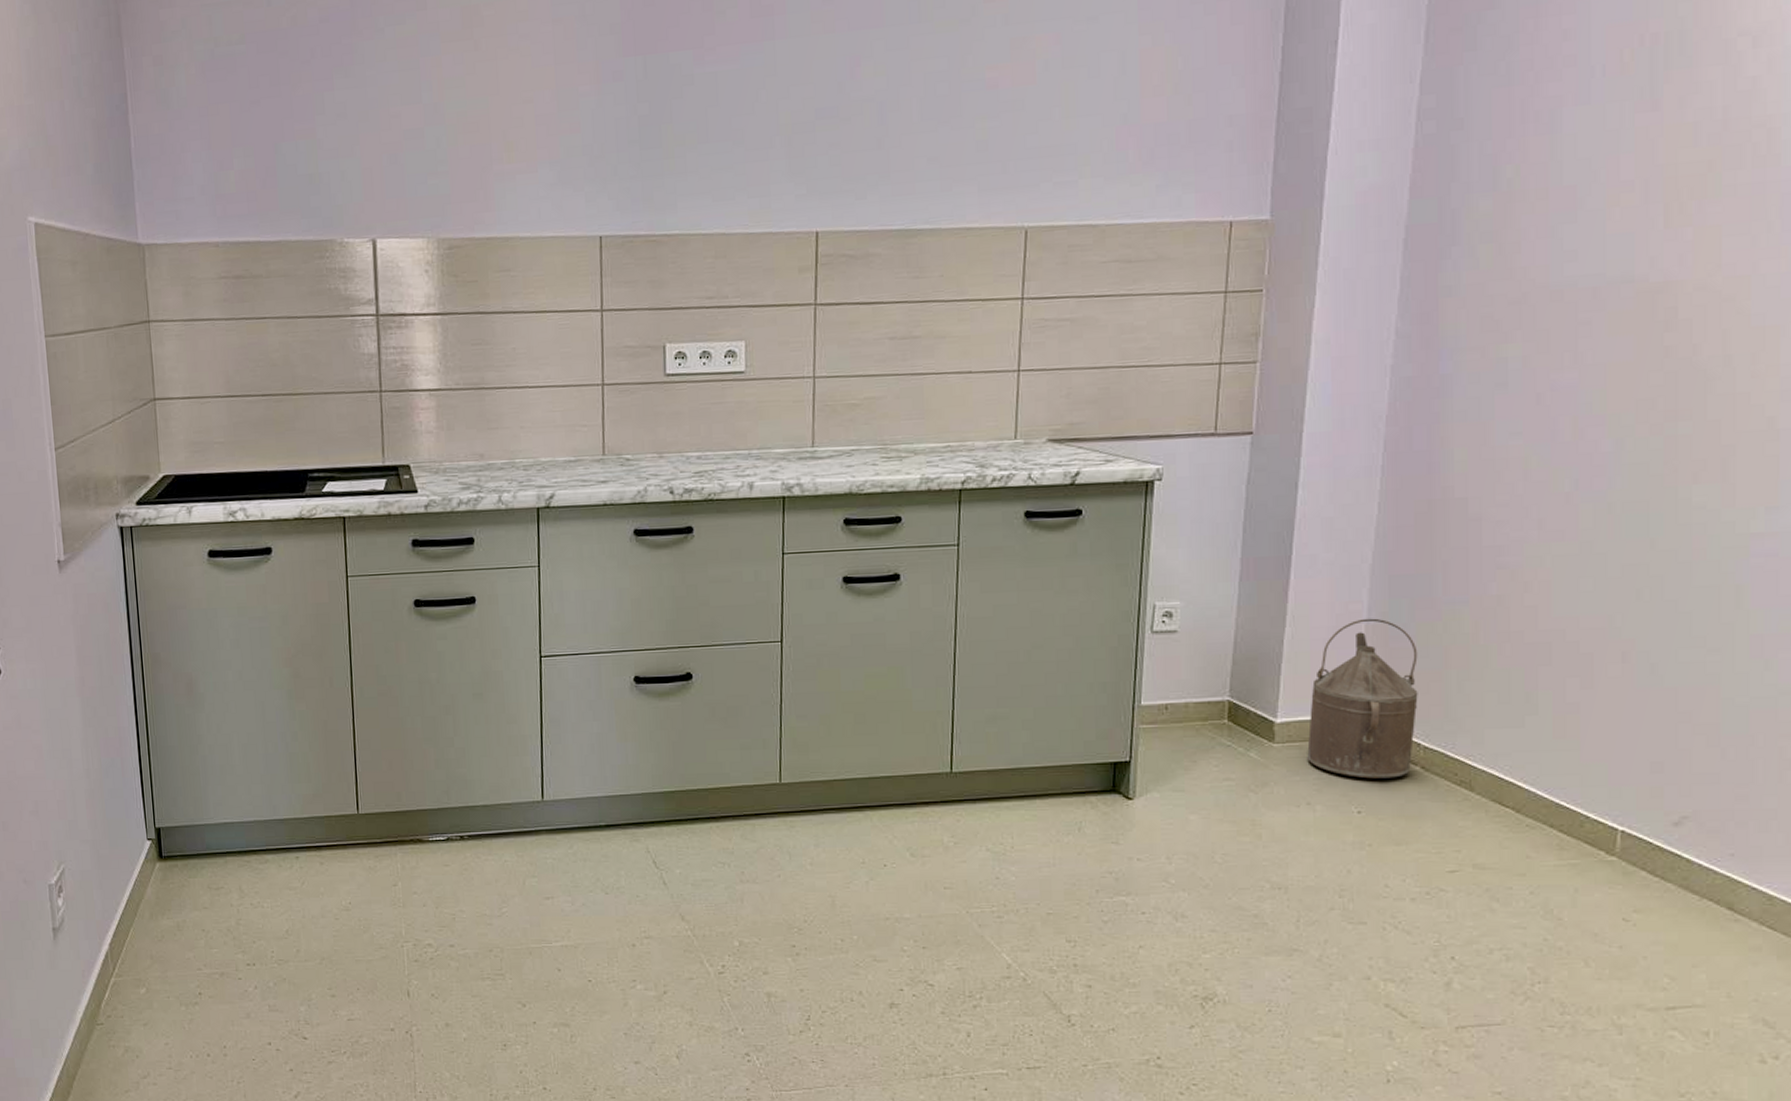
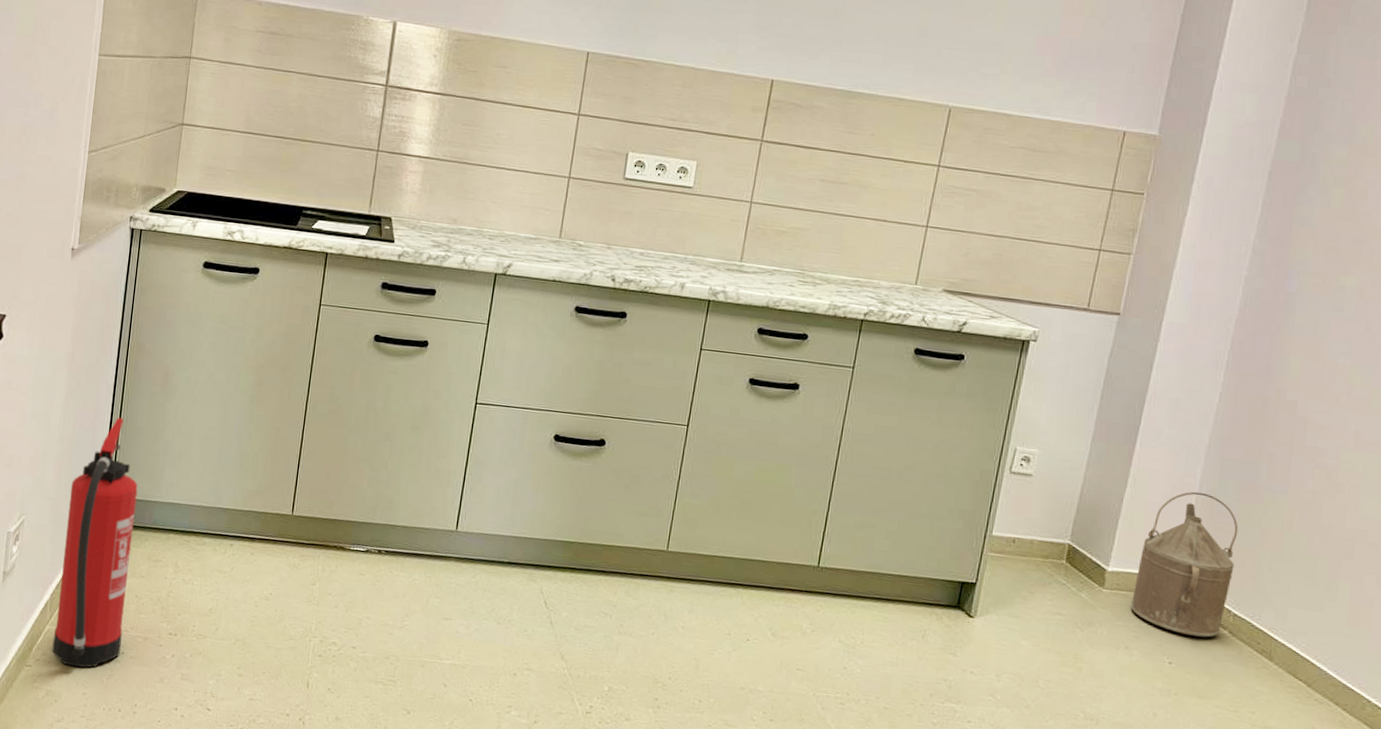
fire extinguisher: none [108,740,197,1017] -> present [52,418,138,668]

